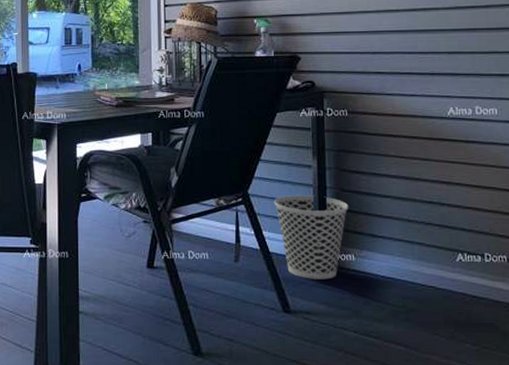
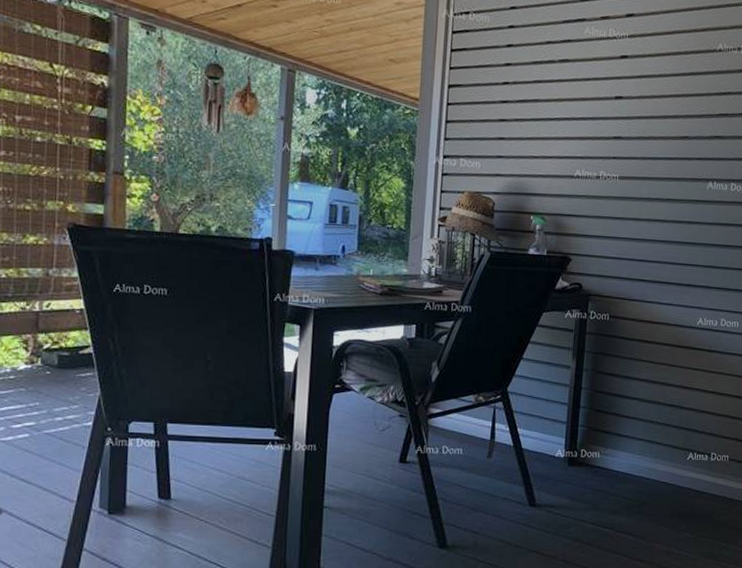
wastebasket: present [274,195,349,279] -> none [531,394,600,475]

